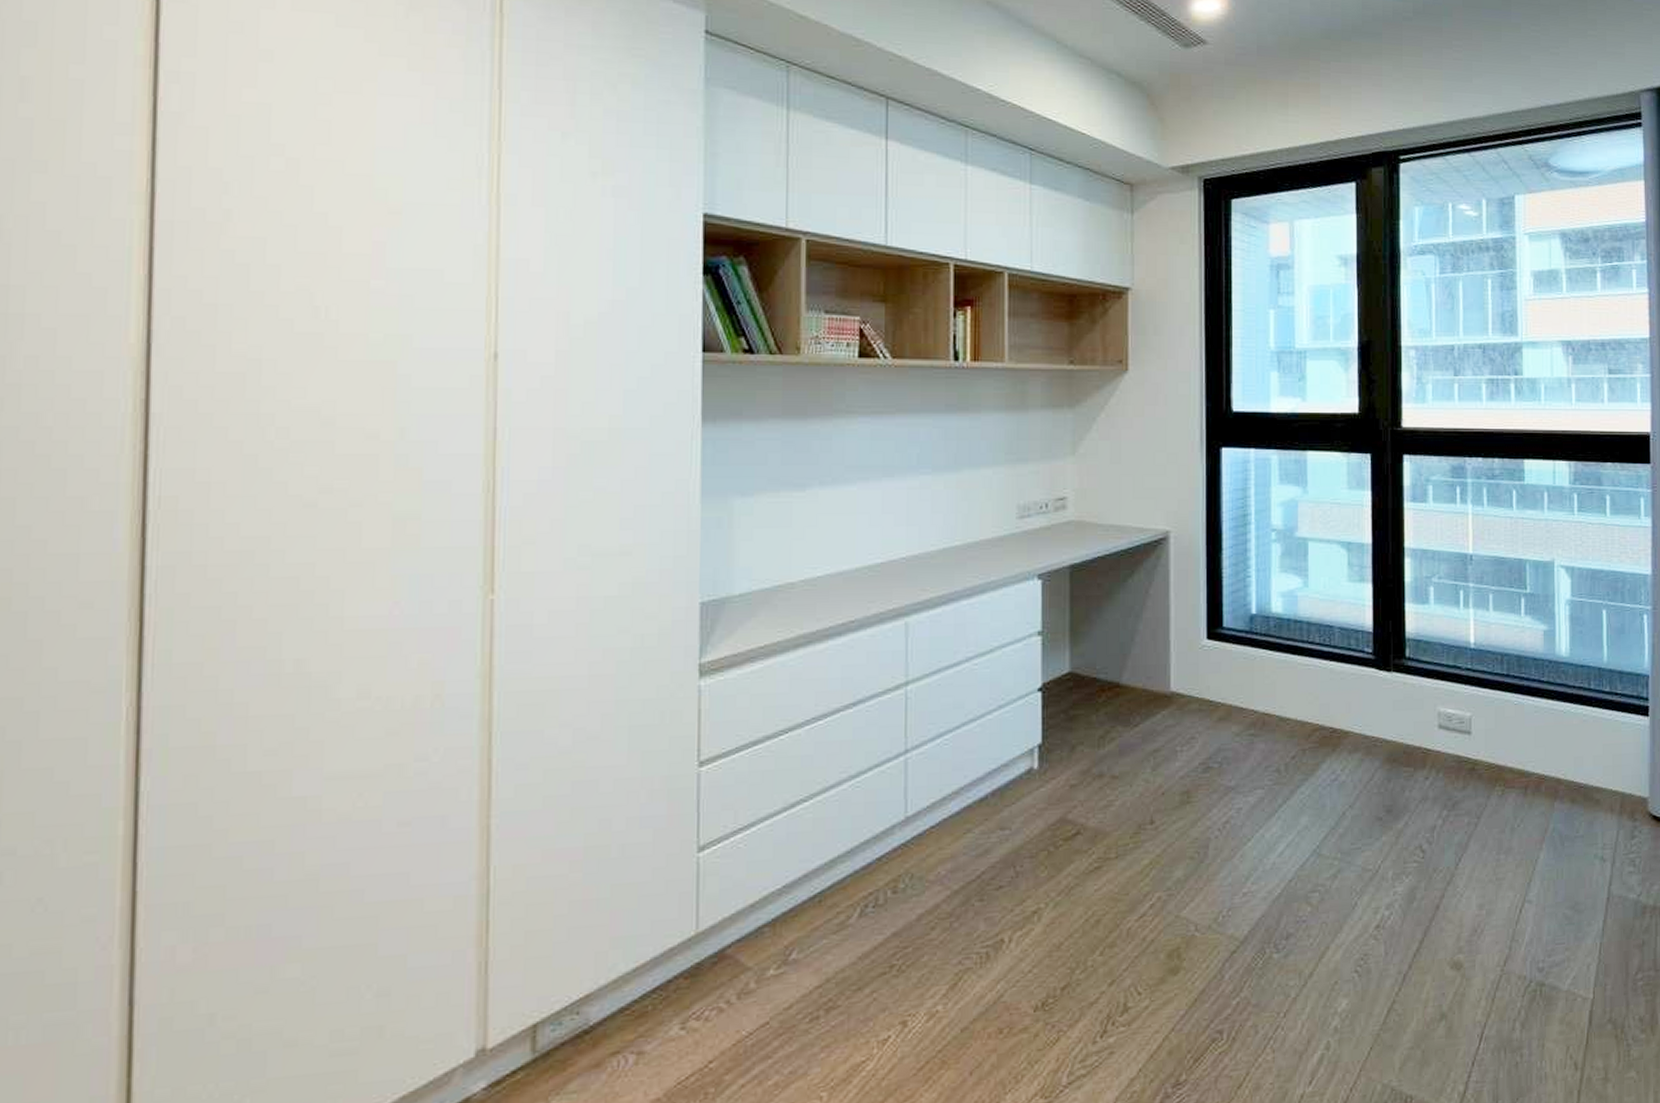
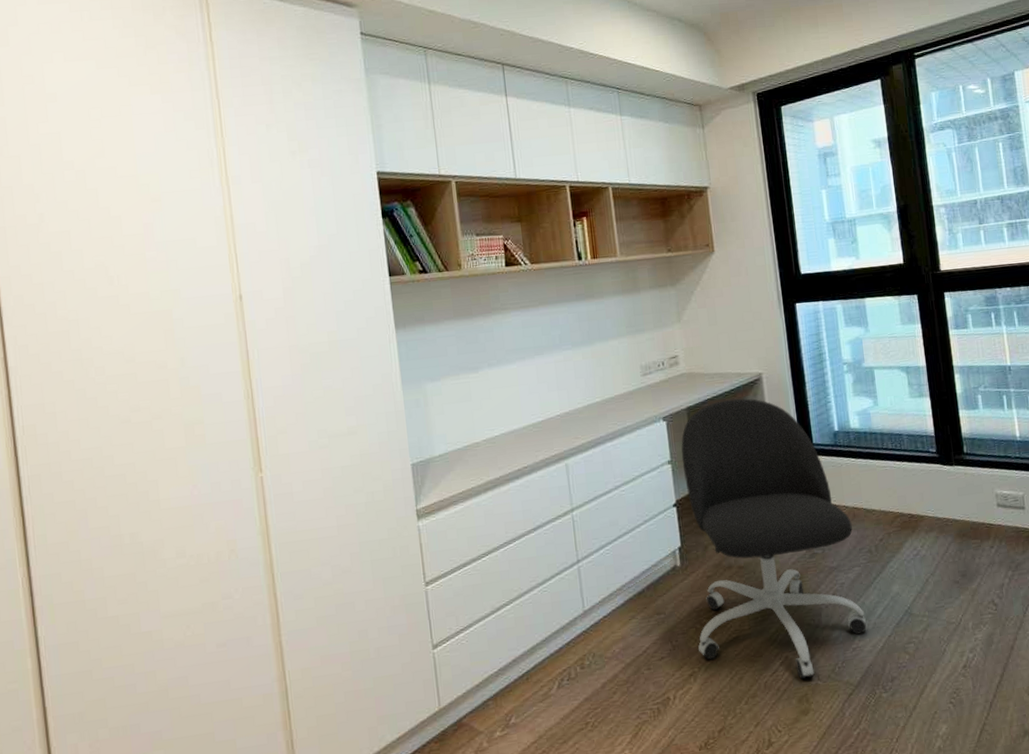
office chair: none [1049,560,1264,927] -> present [681,398,868,679]

